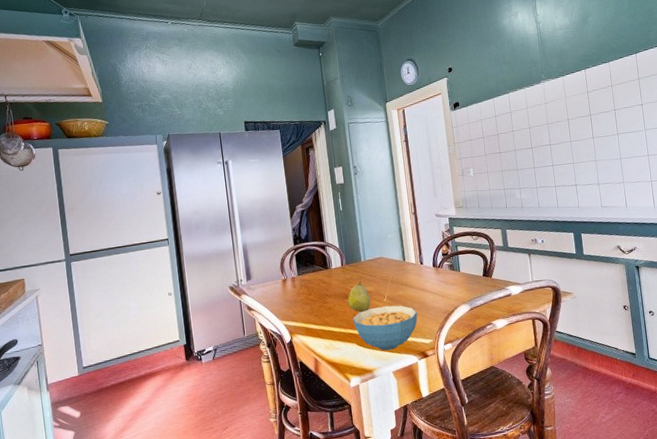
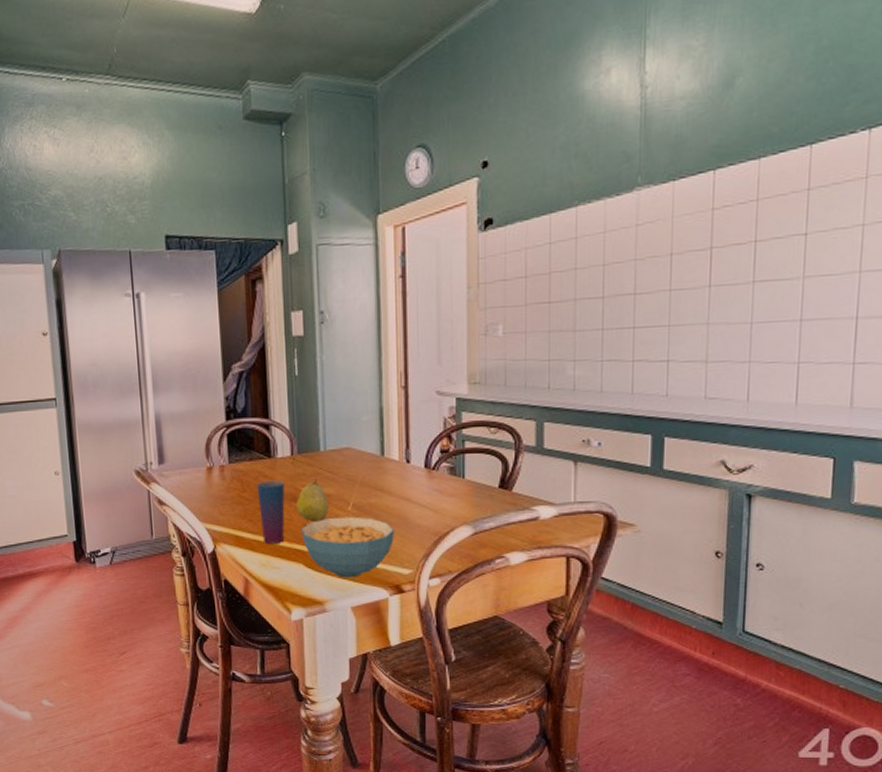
cup: none [319,284,342,332] -> present [257,480,285,545]

